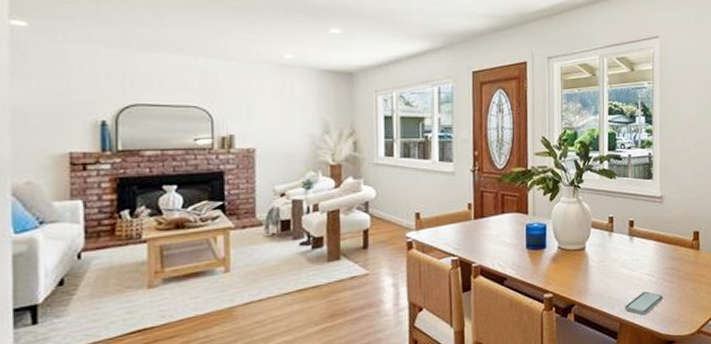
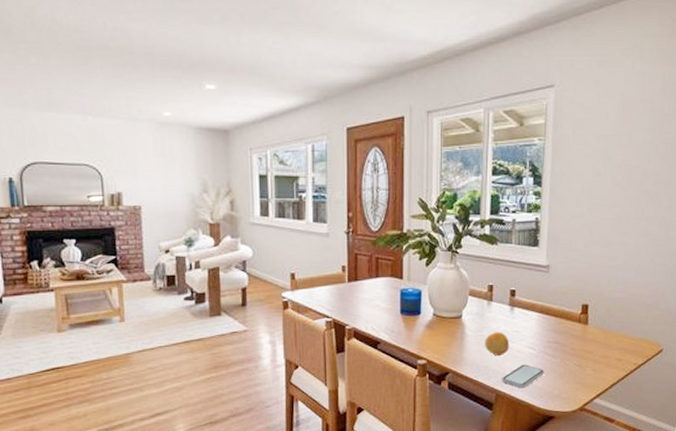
fruit: none [608,260,631,286] -> present [485,331,510,357]

